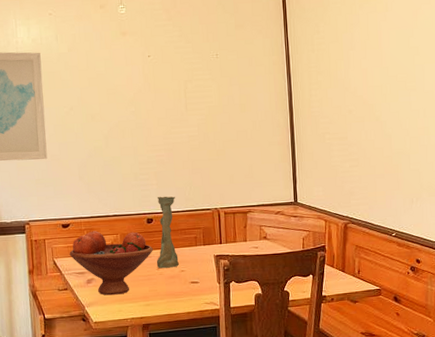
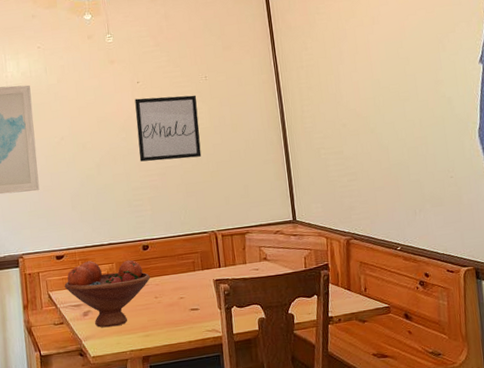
wall art: none [145,72,209,137] -> present [134,95,202,162]
vase: present [156,196,179,269] -> none [151,221,178,297]

